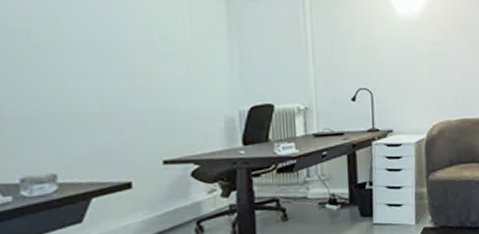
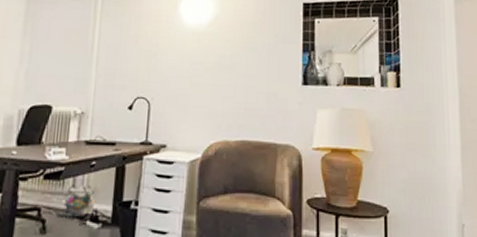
waste bin: none [295,177,332,204] -> present [56,190,96,218]

